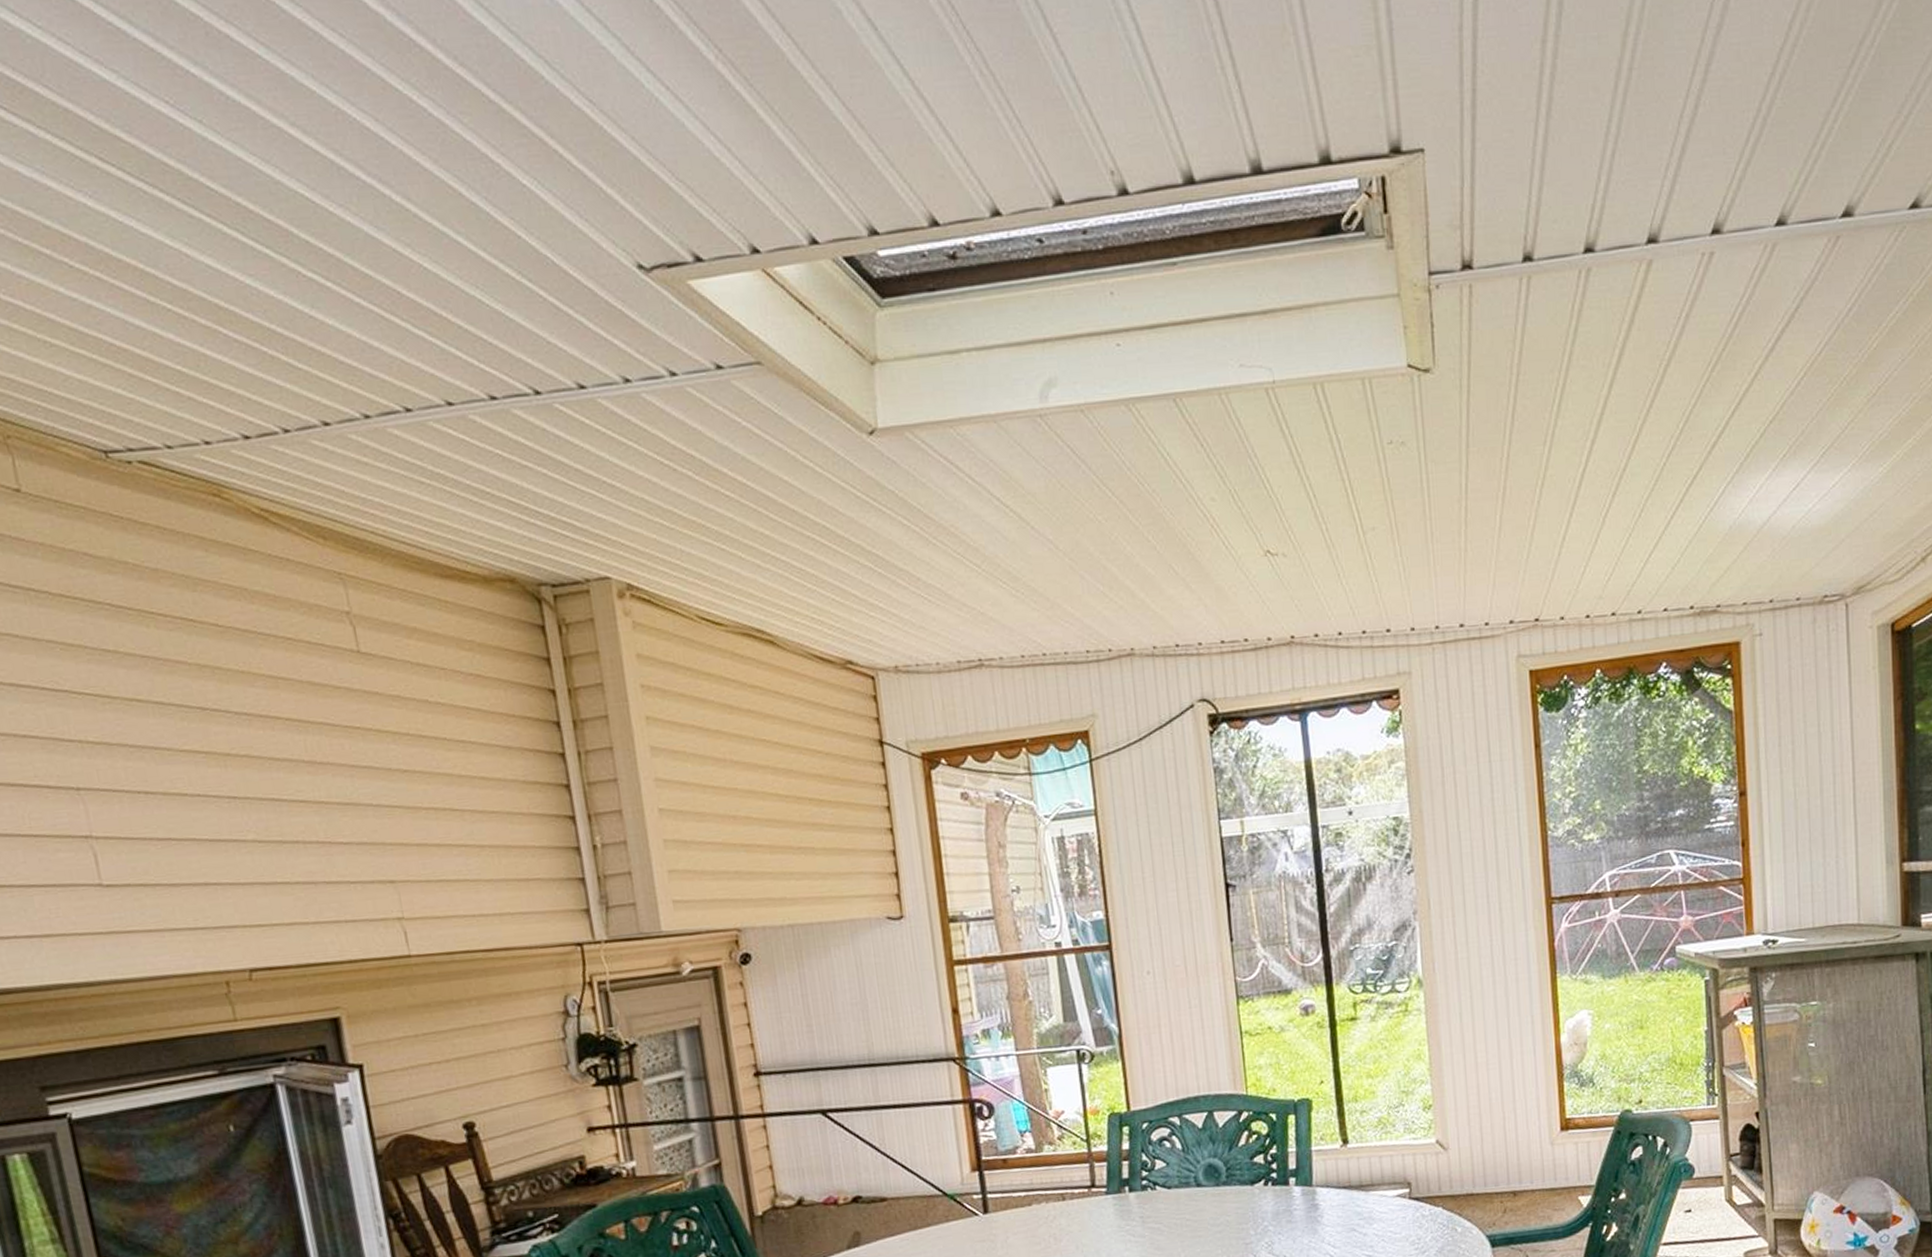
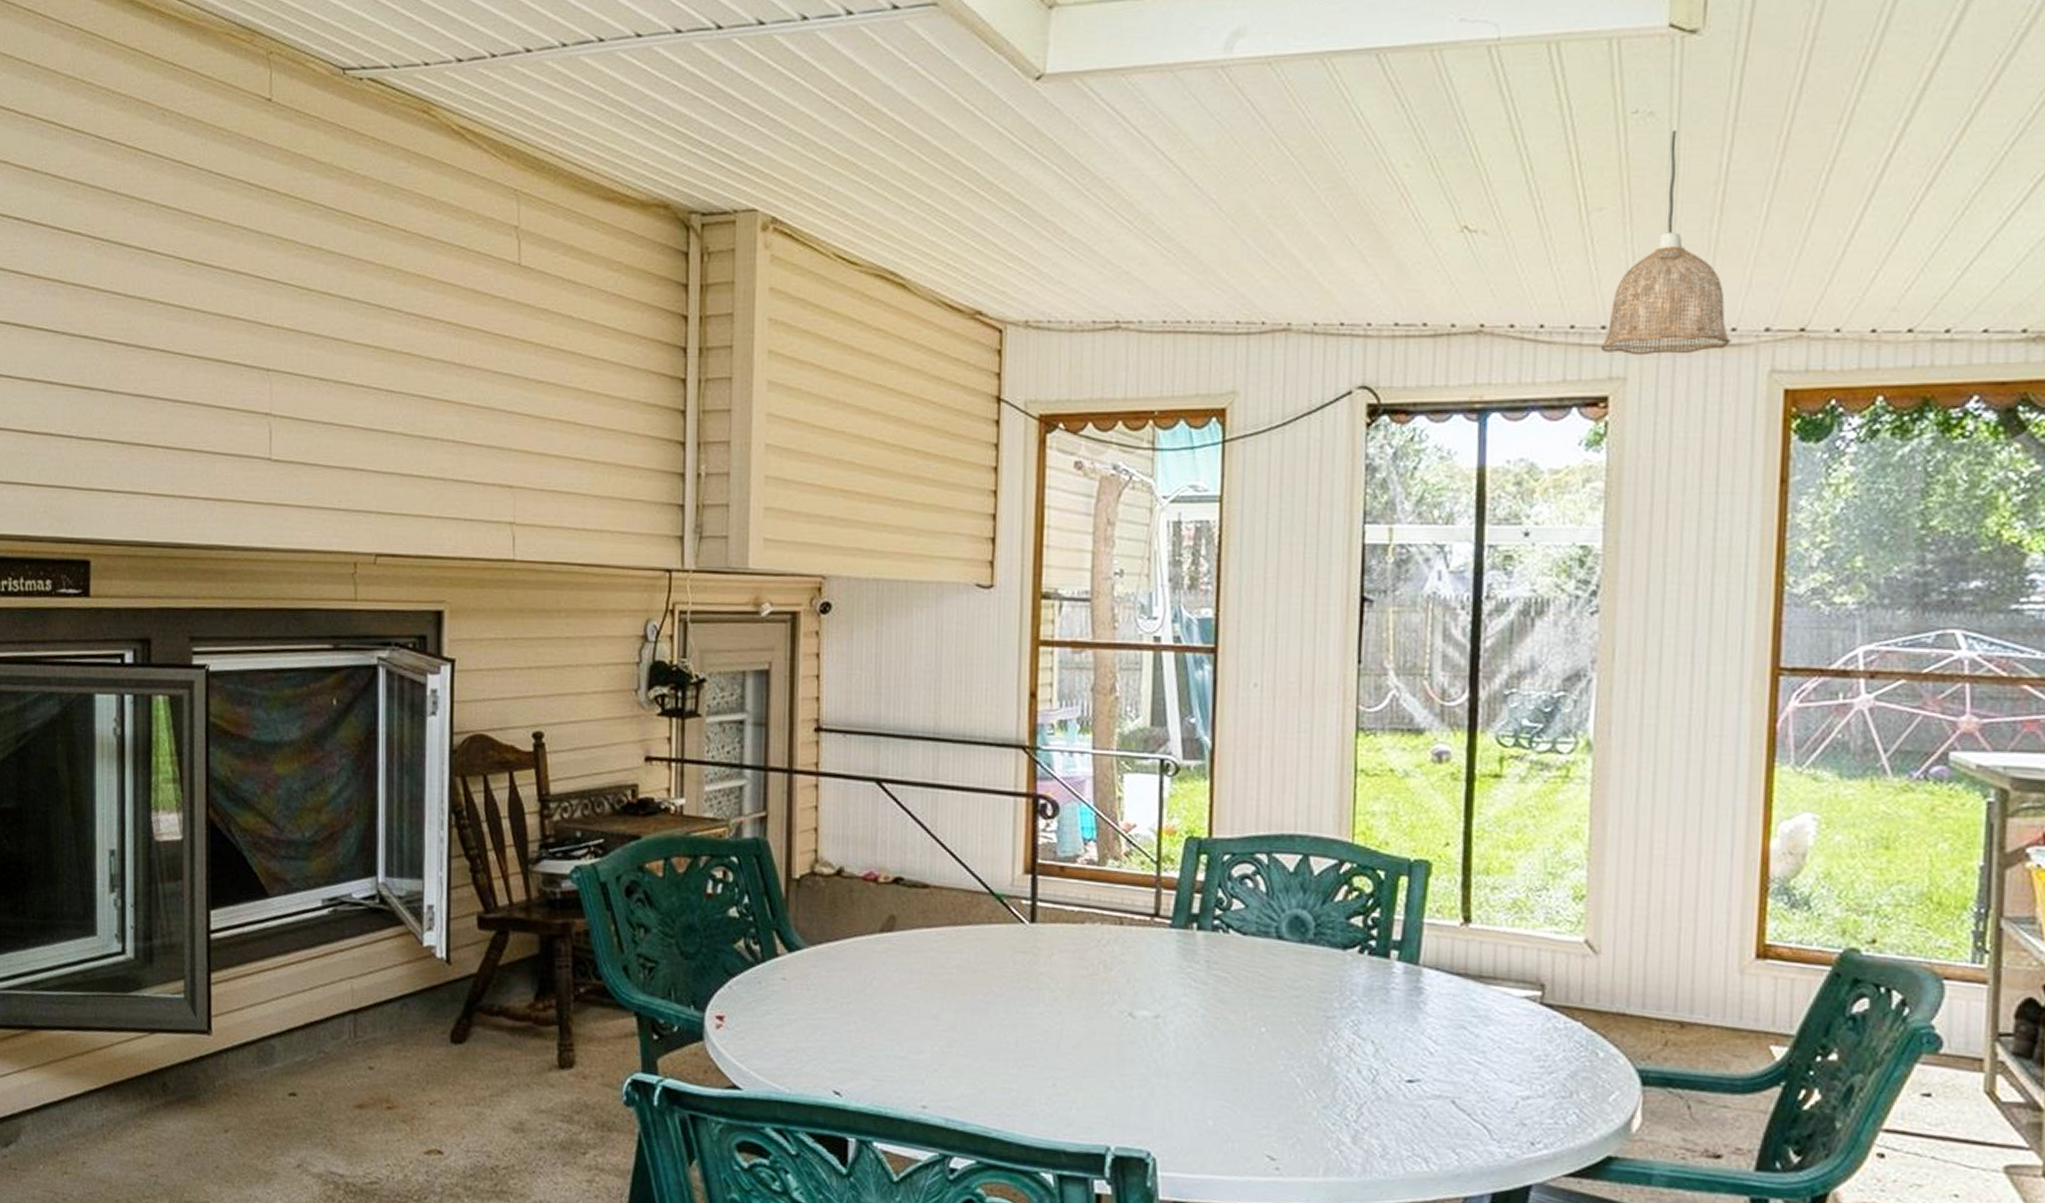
pendant lamp: none [1387,456,1486,653] -> present [1600,129,1731,356]

